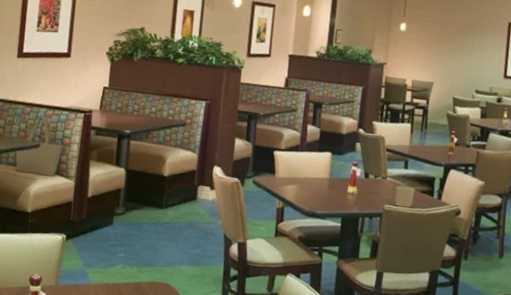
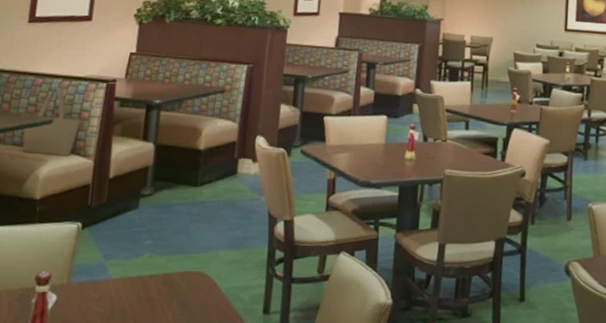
mug: present [394,185,415,208] -> none [456,148,477,172]

